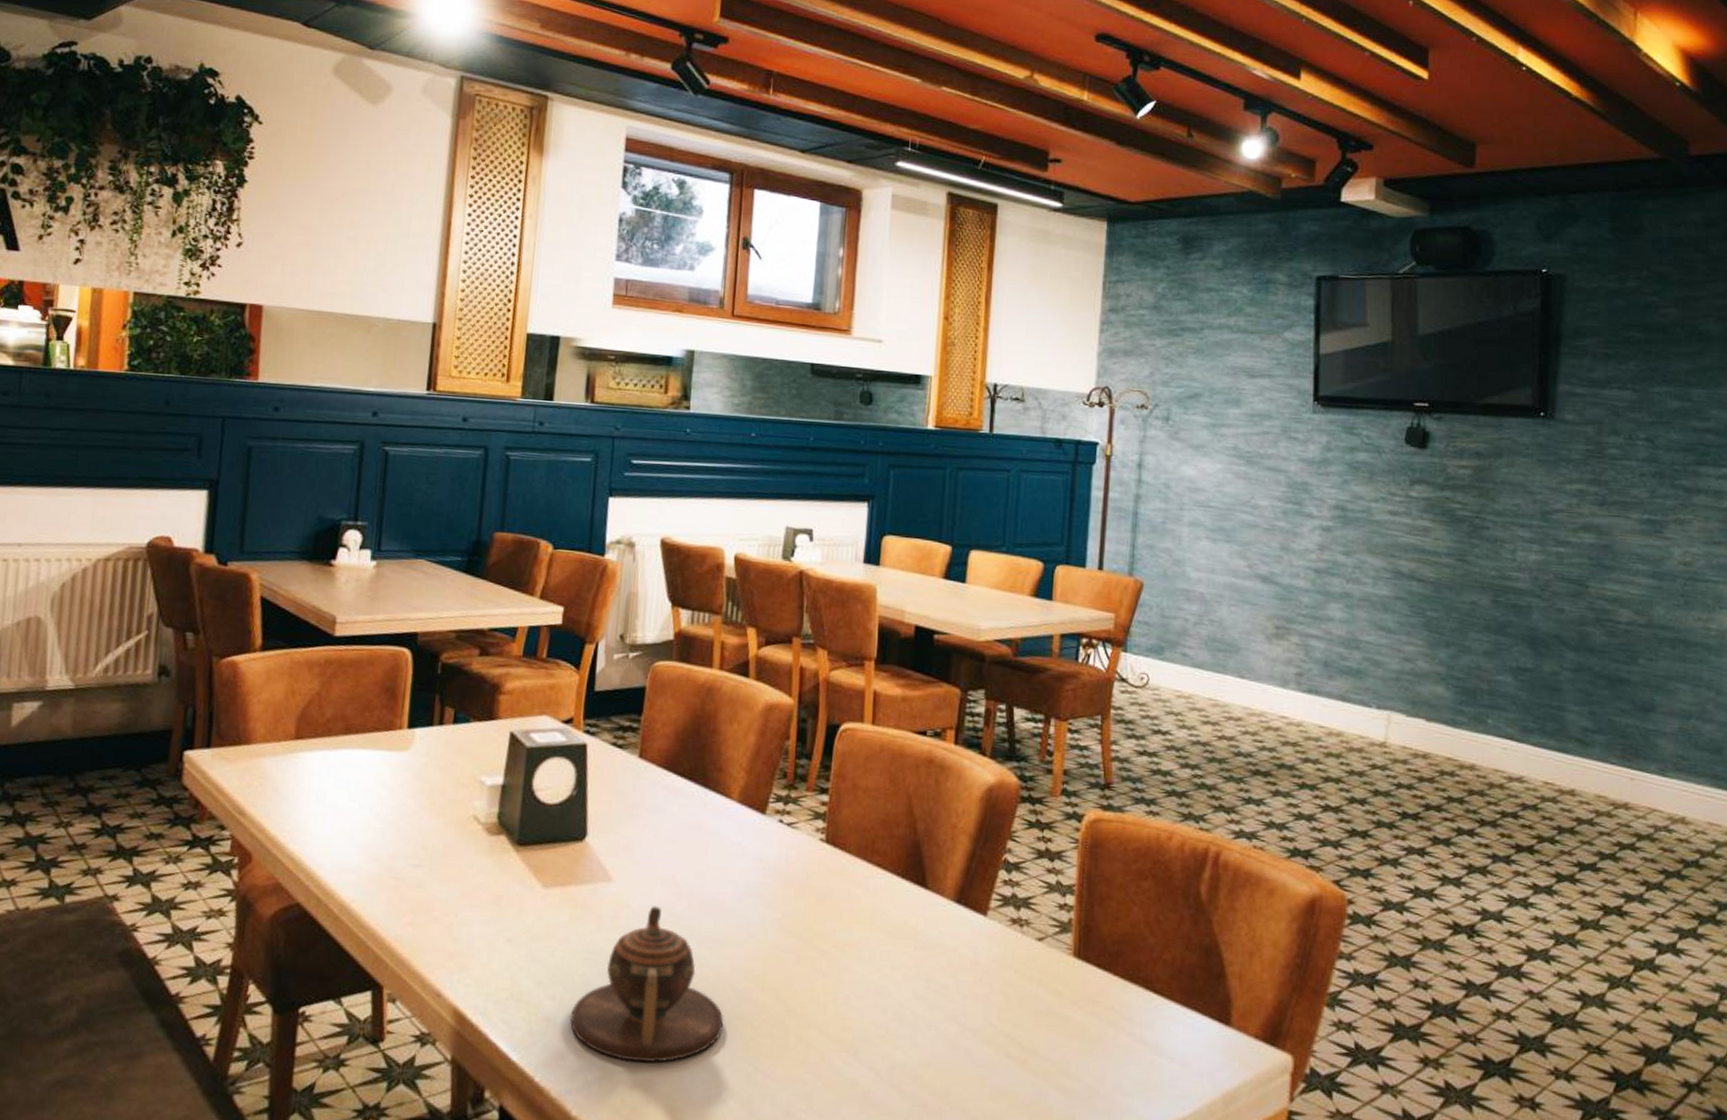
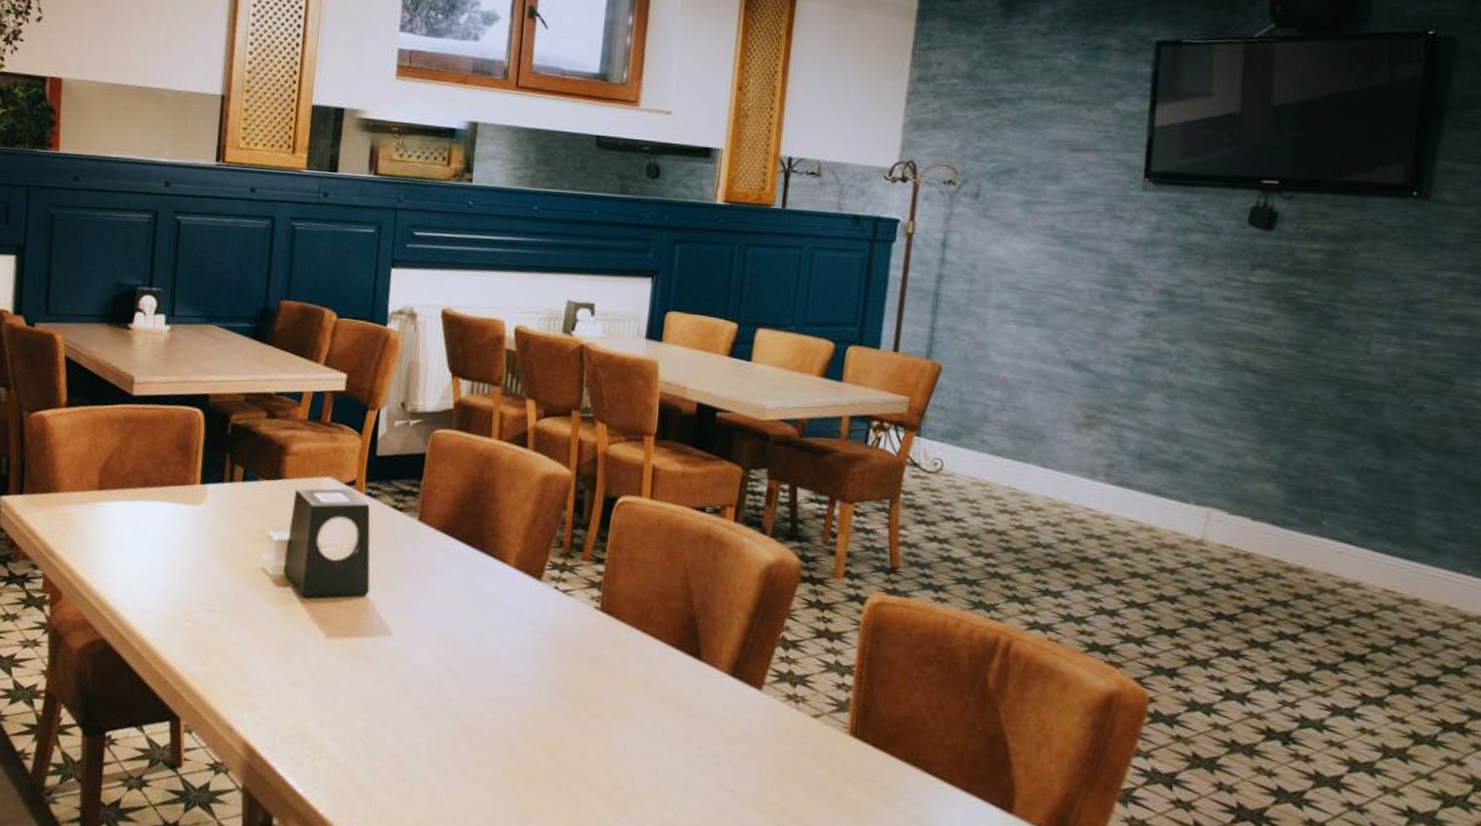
teapot: present [569,906,723,1063] -> none [351,661,497,806]

